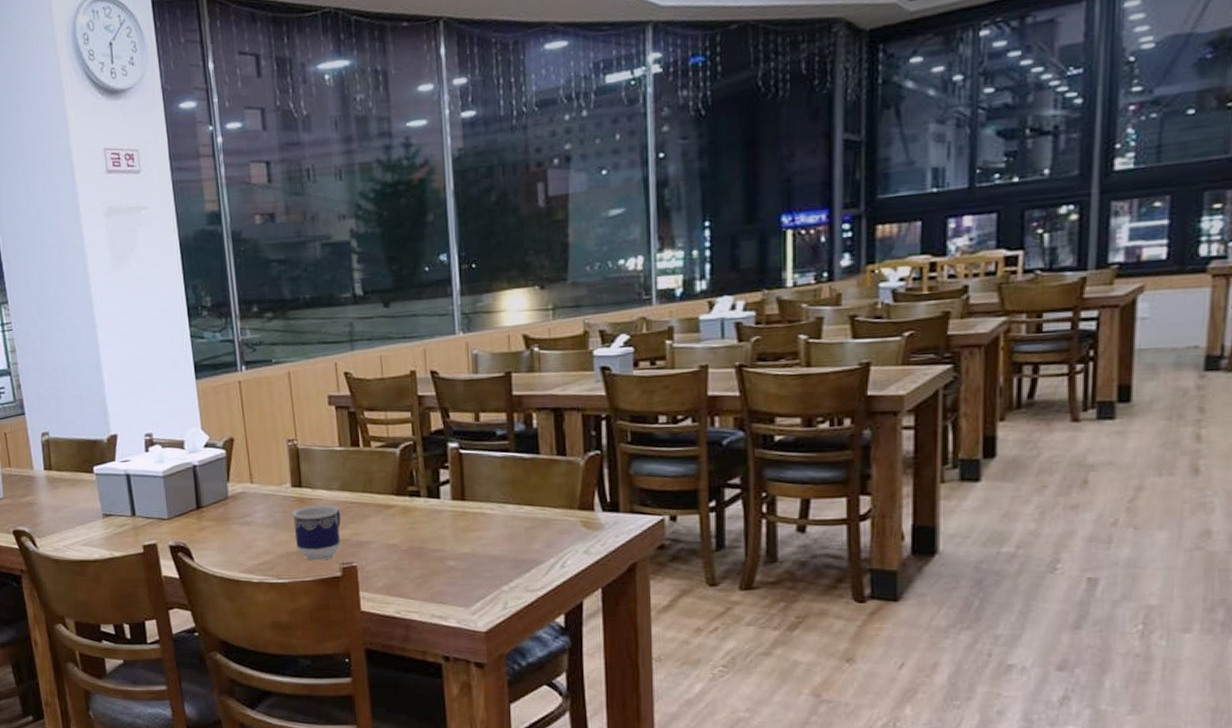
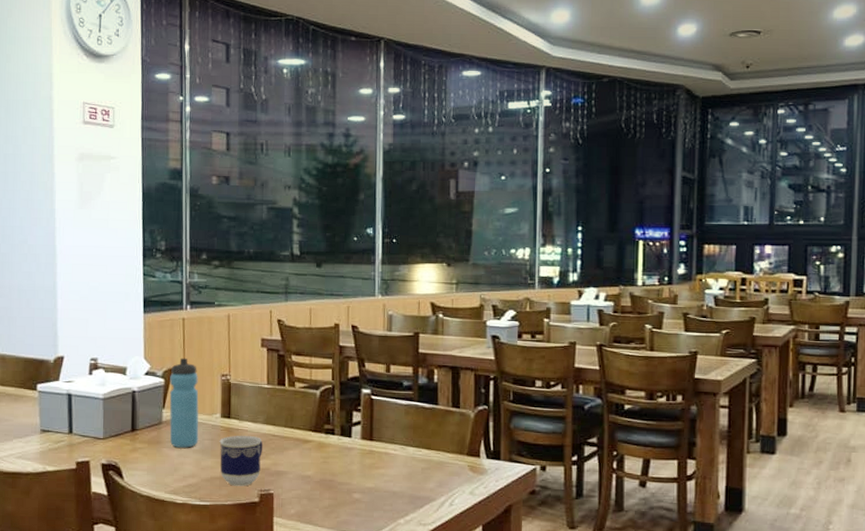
water bottle: none [231,424,270,523] -> present [169,357,199,448]

